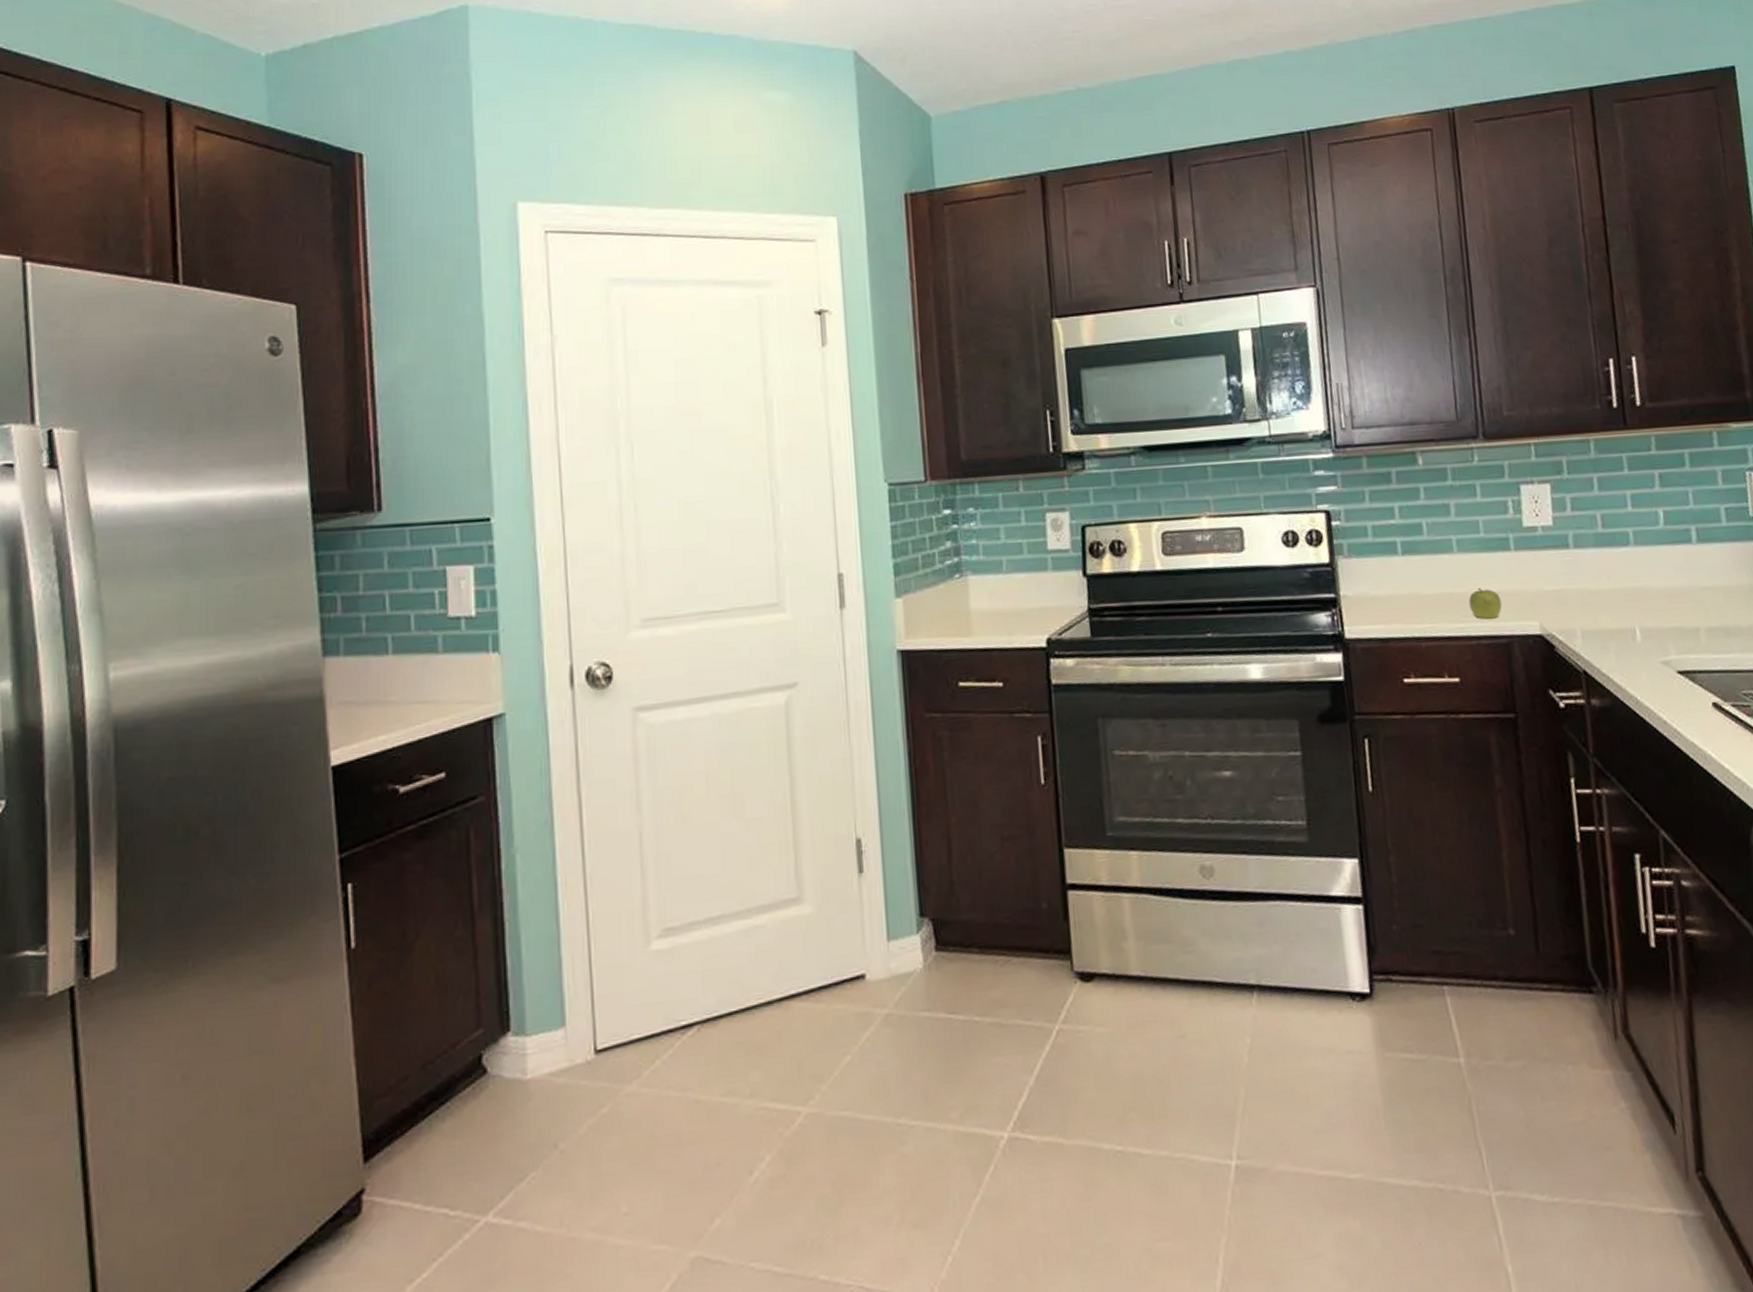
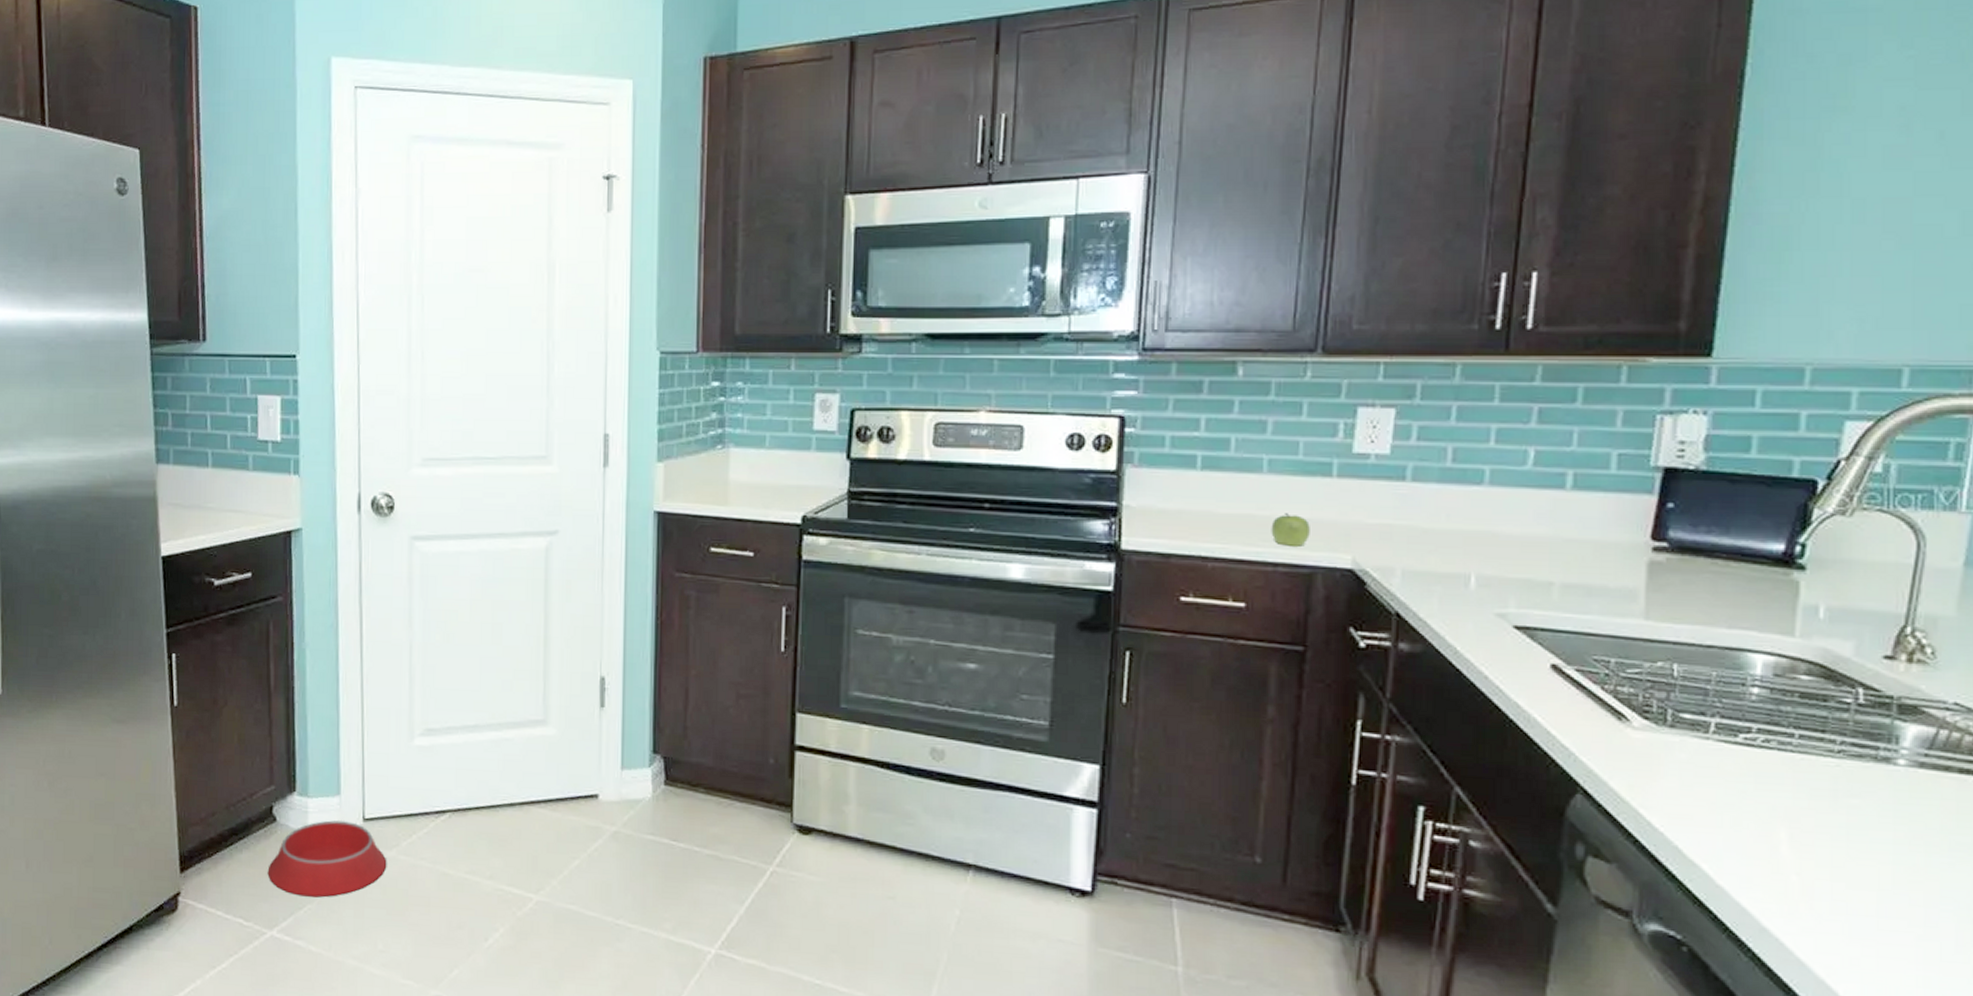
pet bowl: none [478,1057,627,1164] -> present [267,820,387,898]

